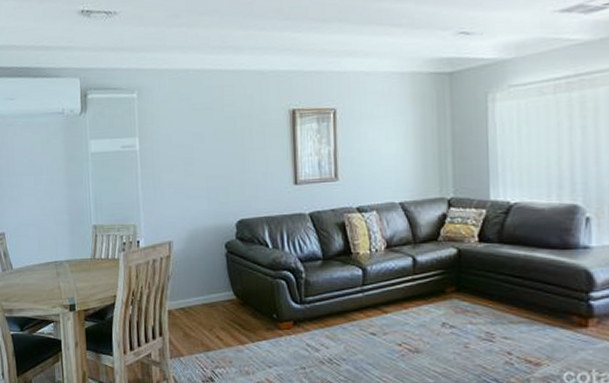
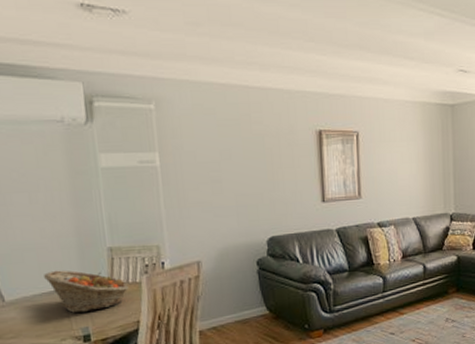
fruit basket: none [42,244,108,283] -> present [44,270,129,313]

